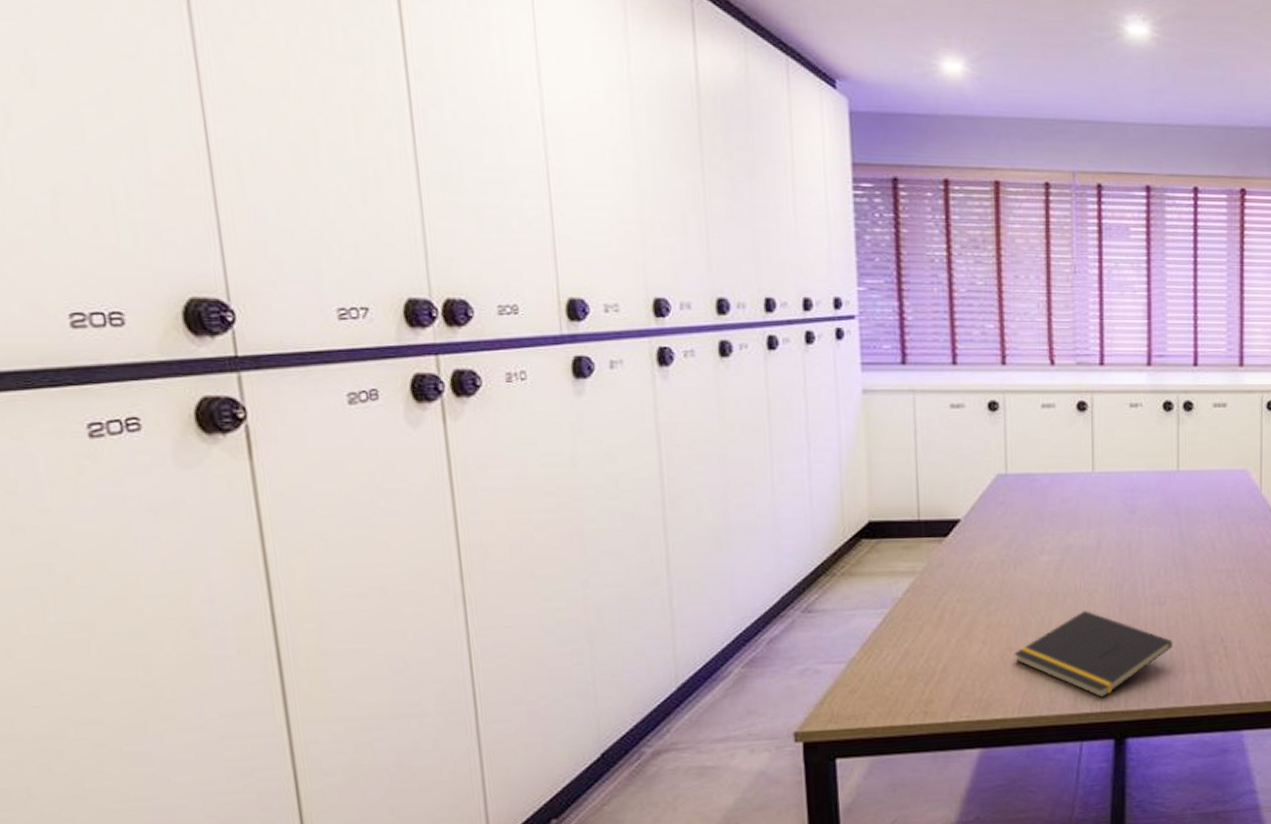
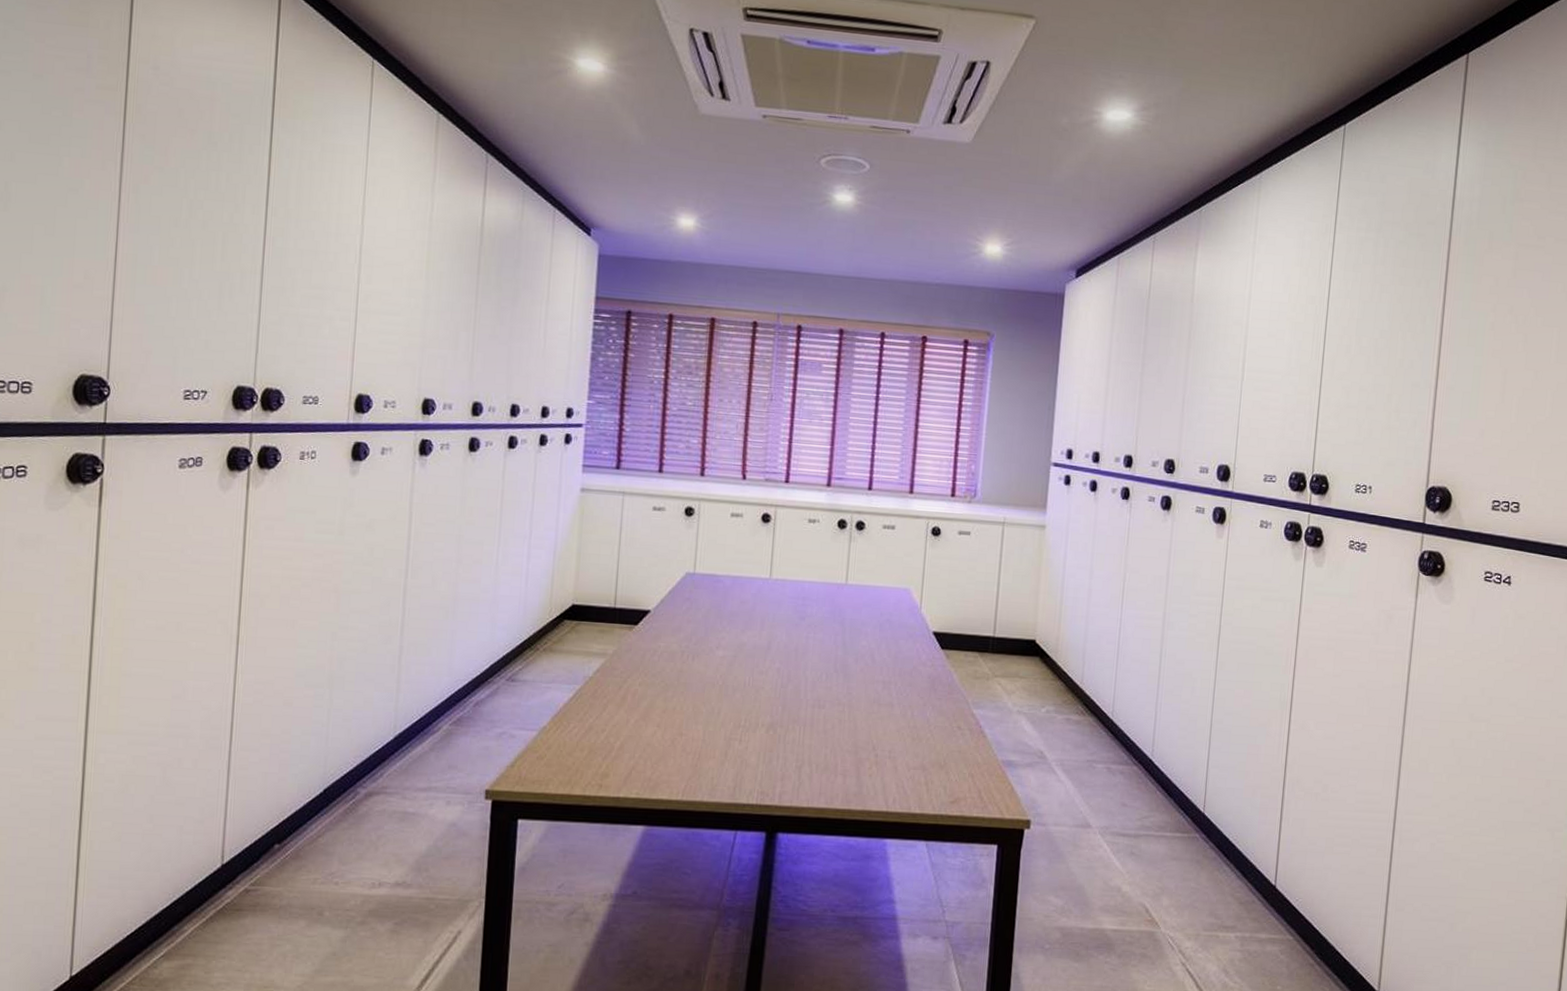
notepad: present [1014,611,1173,697] -> none [683,706,828,790]

